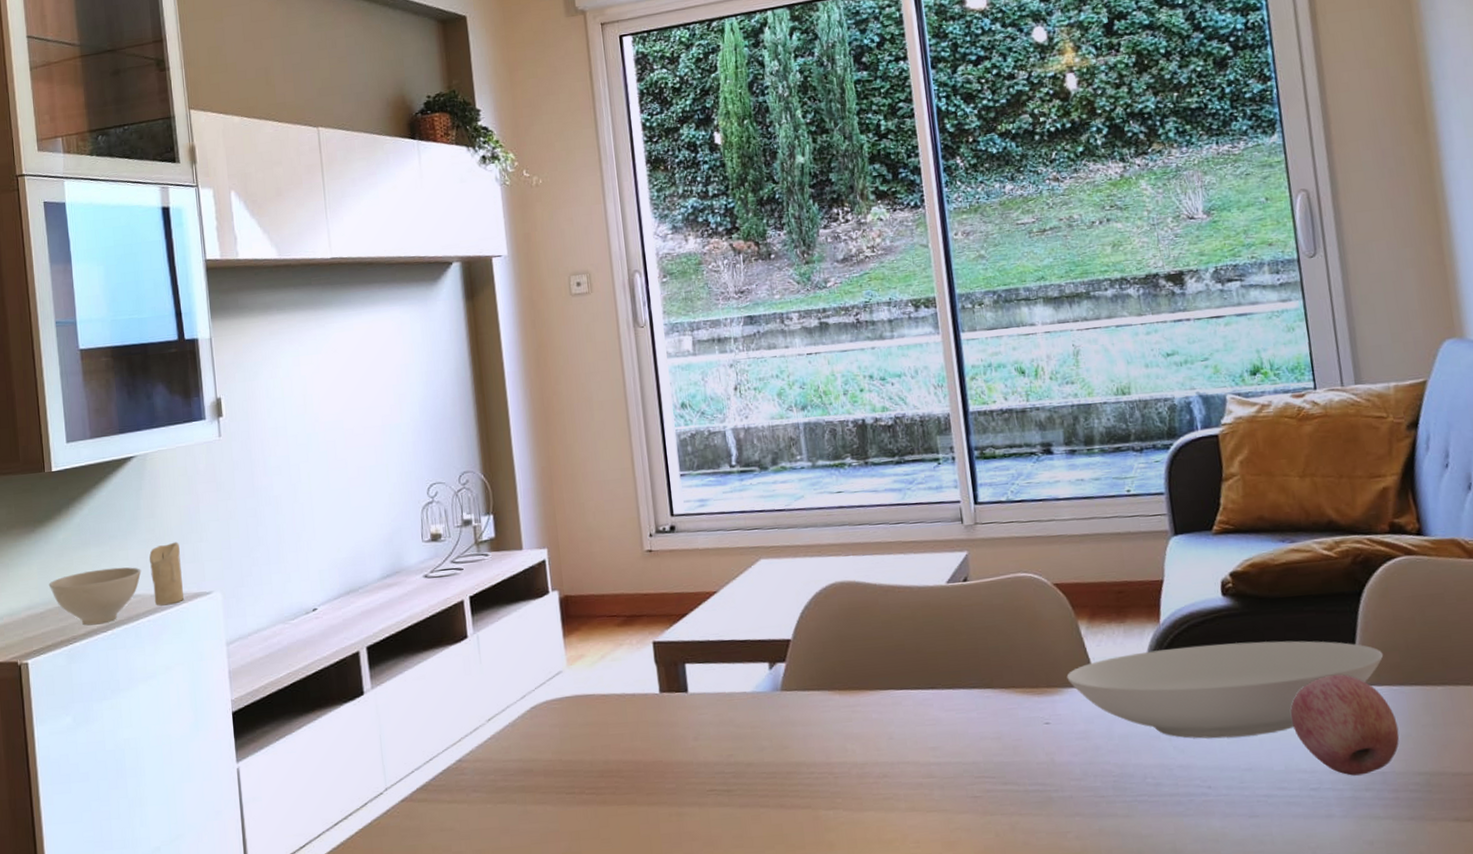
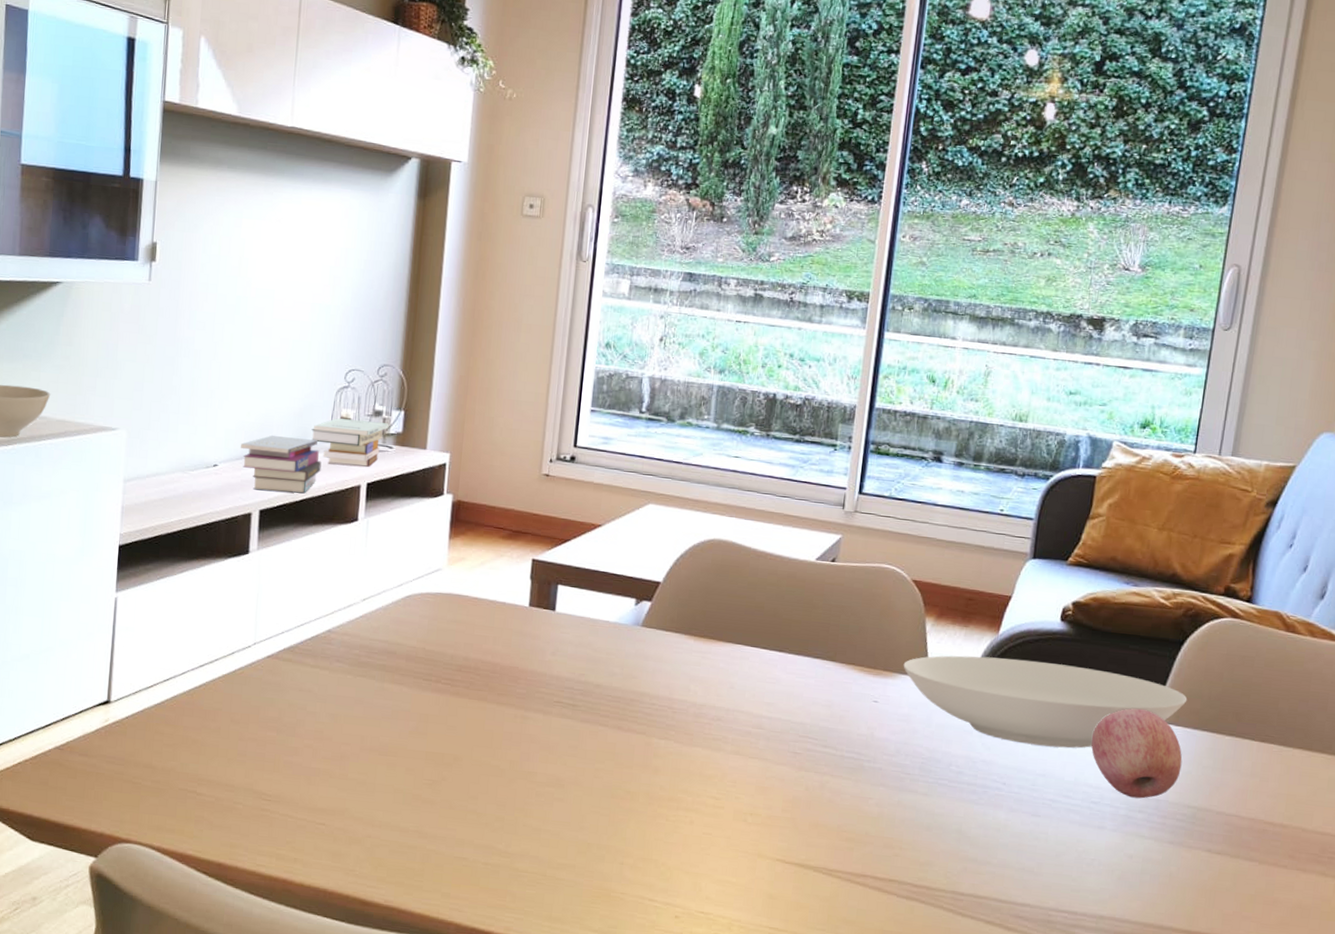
candle: present [149,541,184,606] -> none [59,373,92,433]
books: none [336,563,421,627] -> present [241,435,322,494]
books: none [404,531,481,585] -> present [311,418,389,468]

